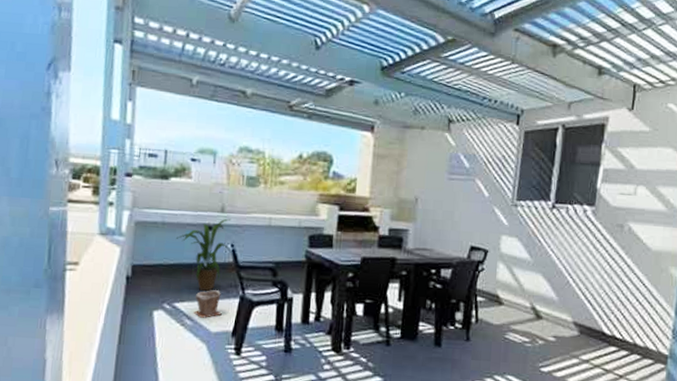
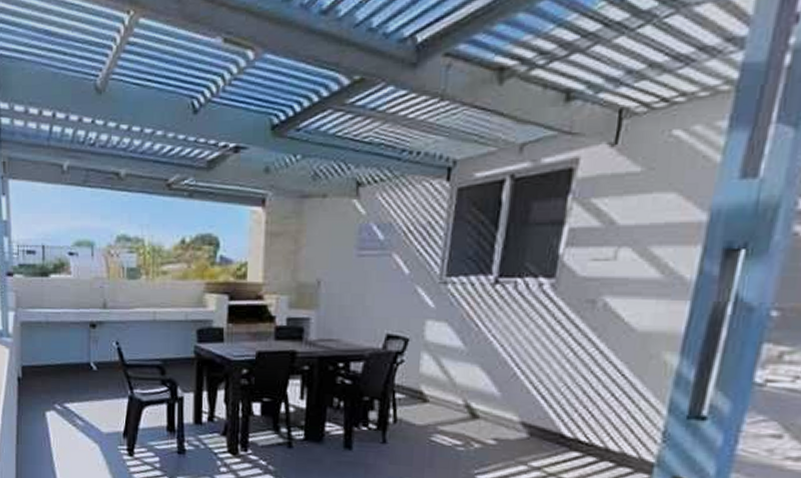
house plant: present [175,218,232,291] -> none [60,314,116,391]
plant pot: present [193,290,222,318] -> none [84,390,112,419]

